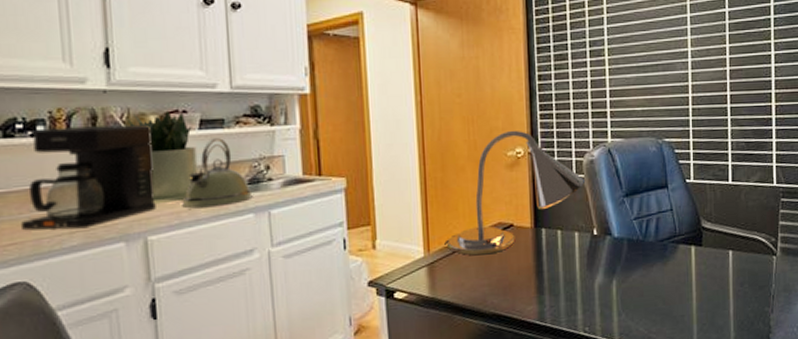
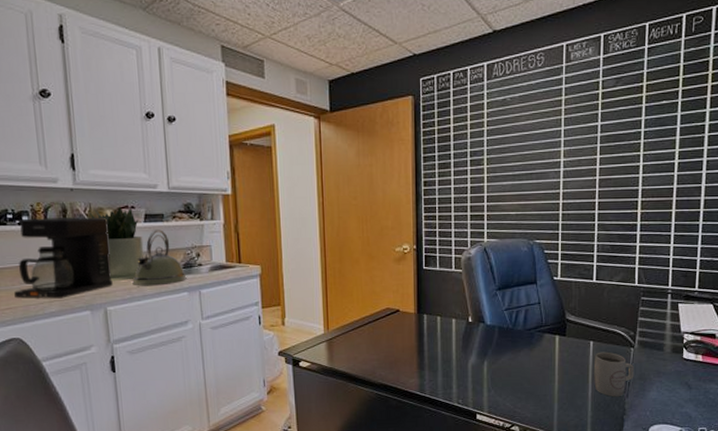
table lamp: present [444,130,584,256] -> none [341,229,462,335]
mug: none [734,261,778,314] -> present [593,351,635,397]

